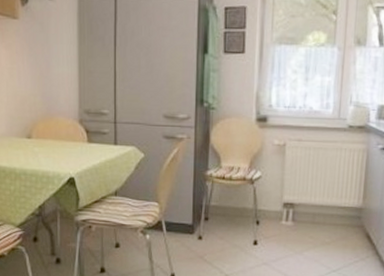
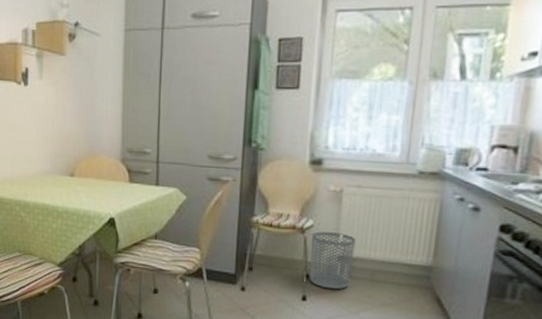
waste bin: none [259,182,298,233] -> present [309,231,356,290]

